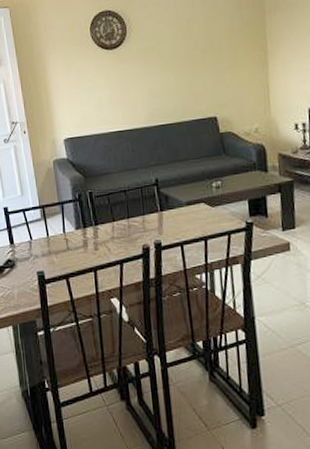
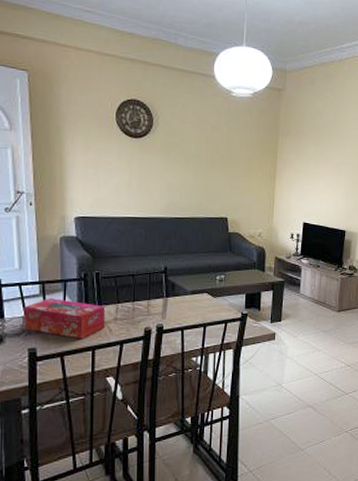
tissue box: none [29,220,104,260] -> present [24,297,106,339]

